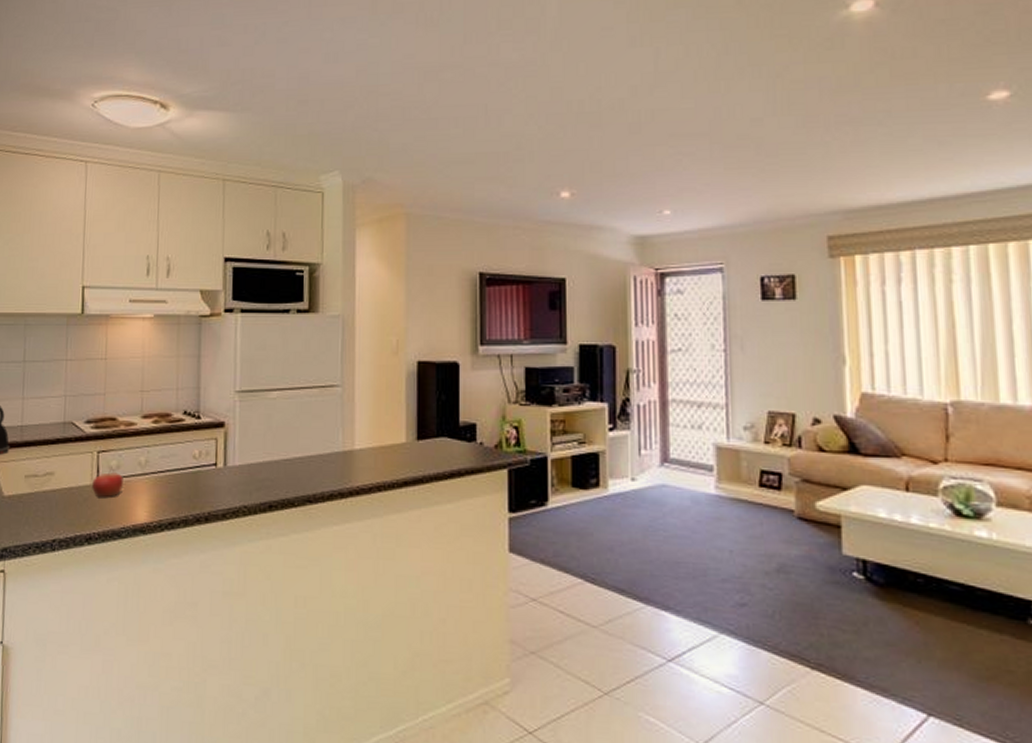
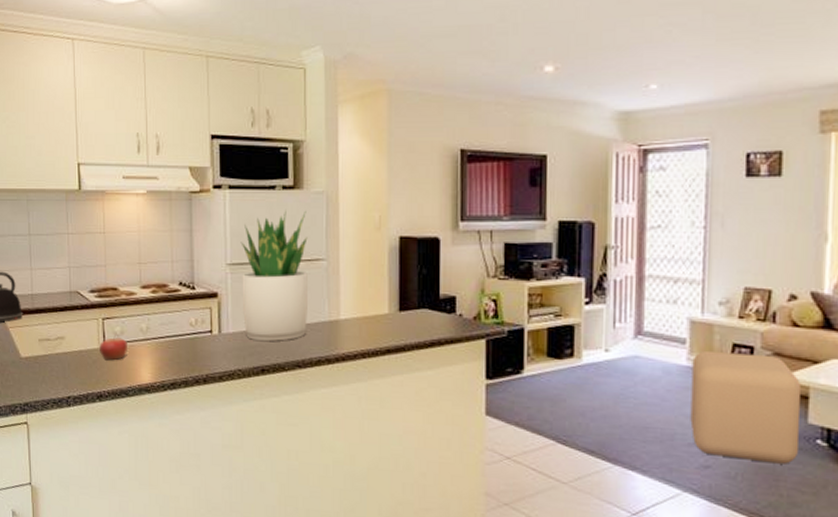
planter: none [250,334,322,475] -> present [240,210,308,342]
cube: none [721,478,835,600] -> present [690,350,800,464]

